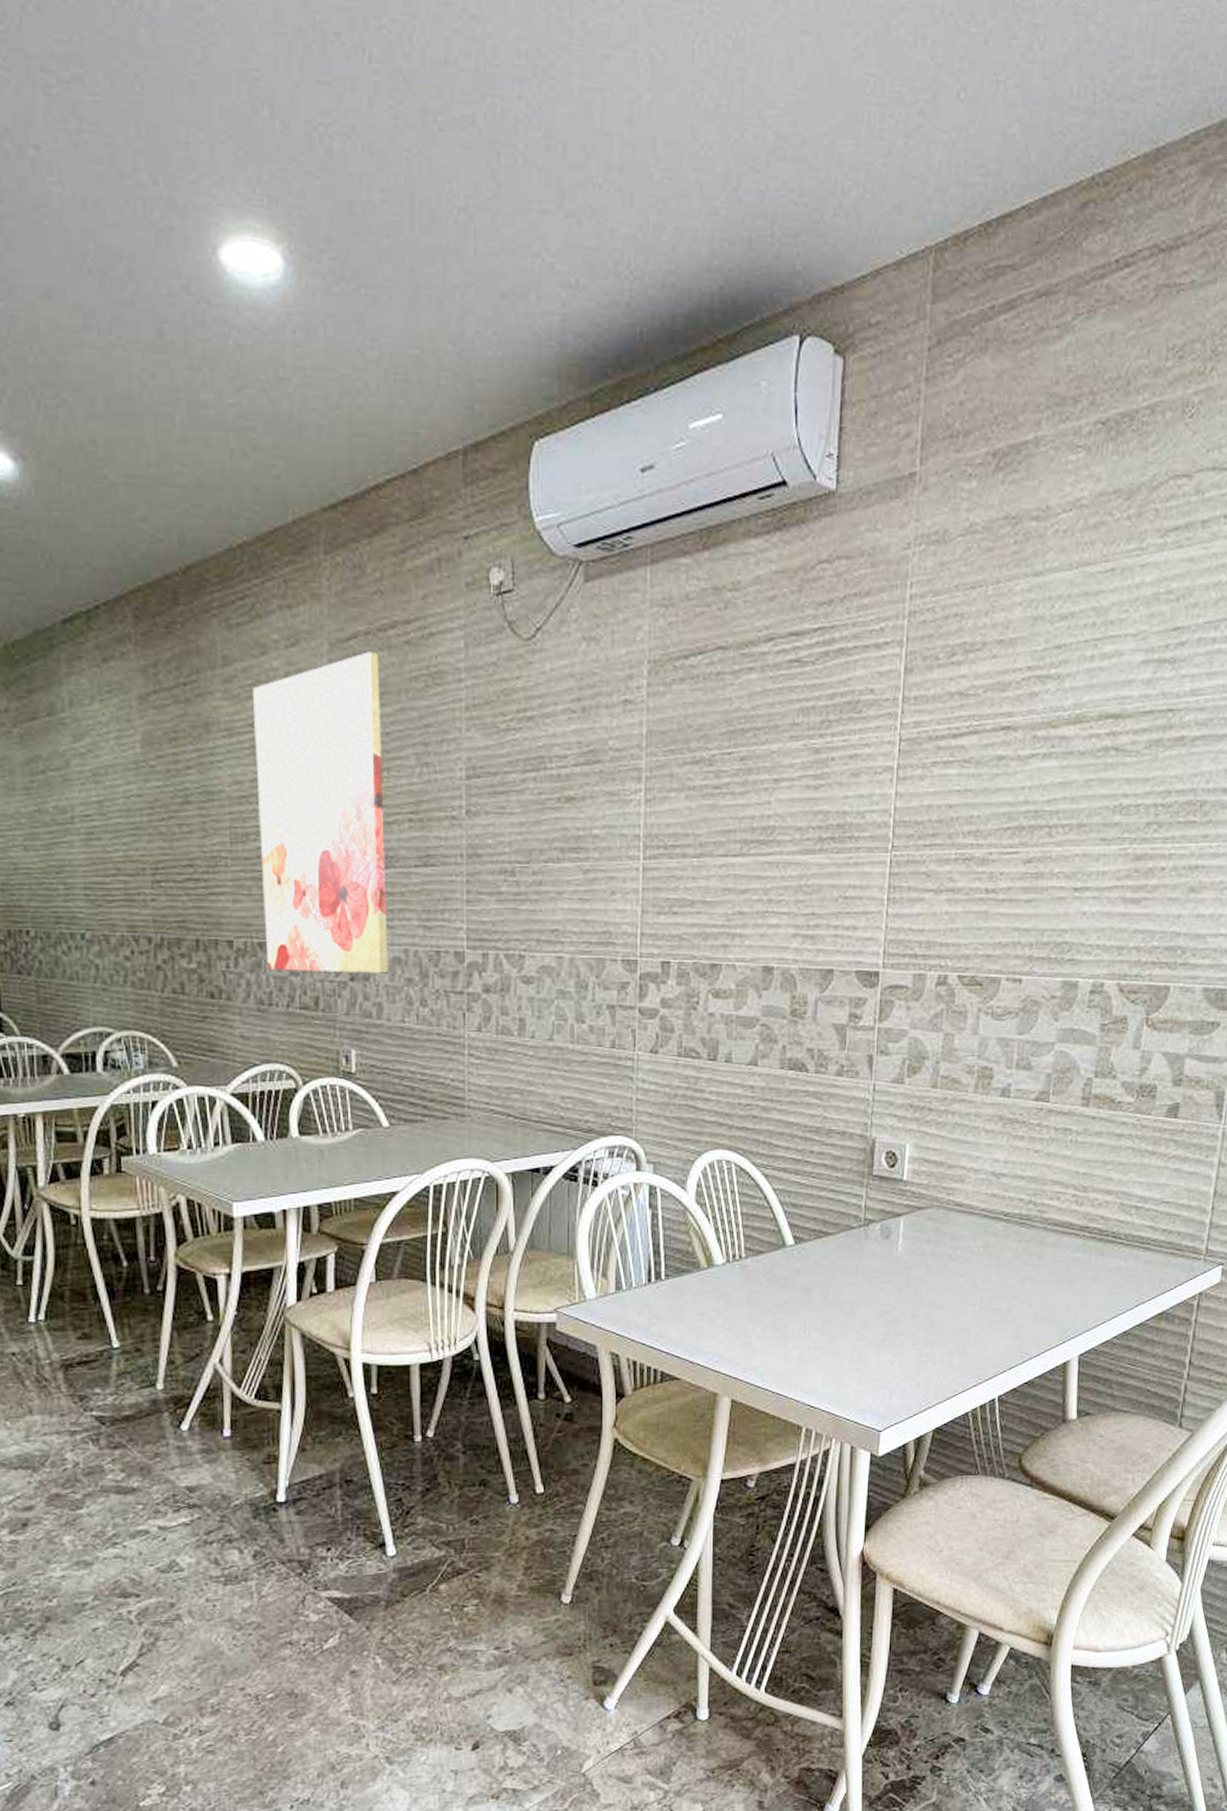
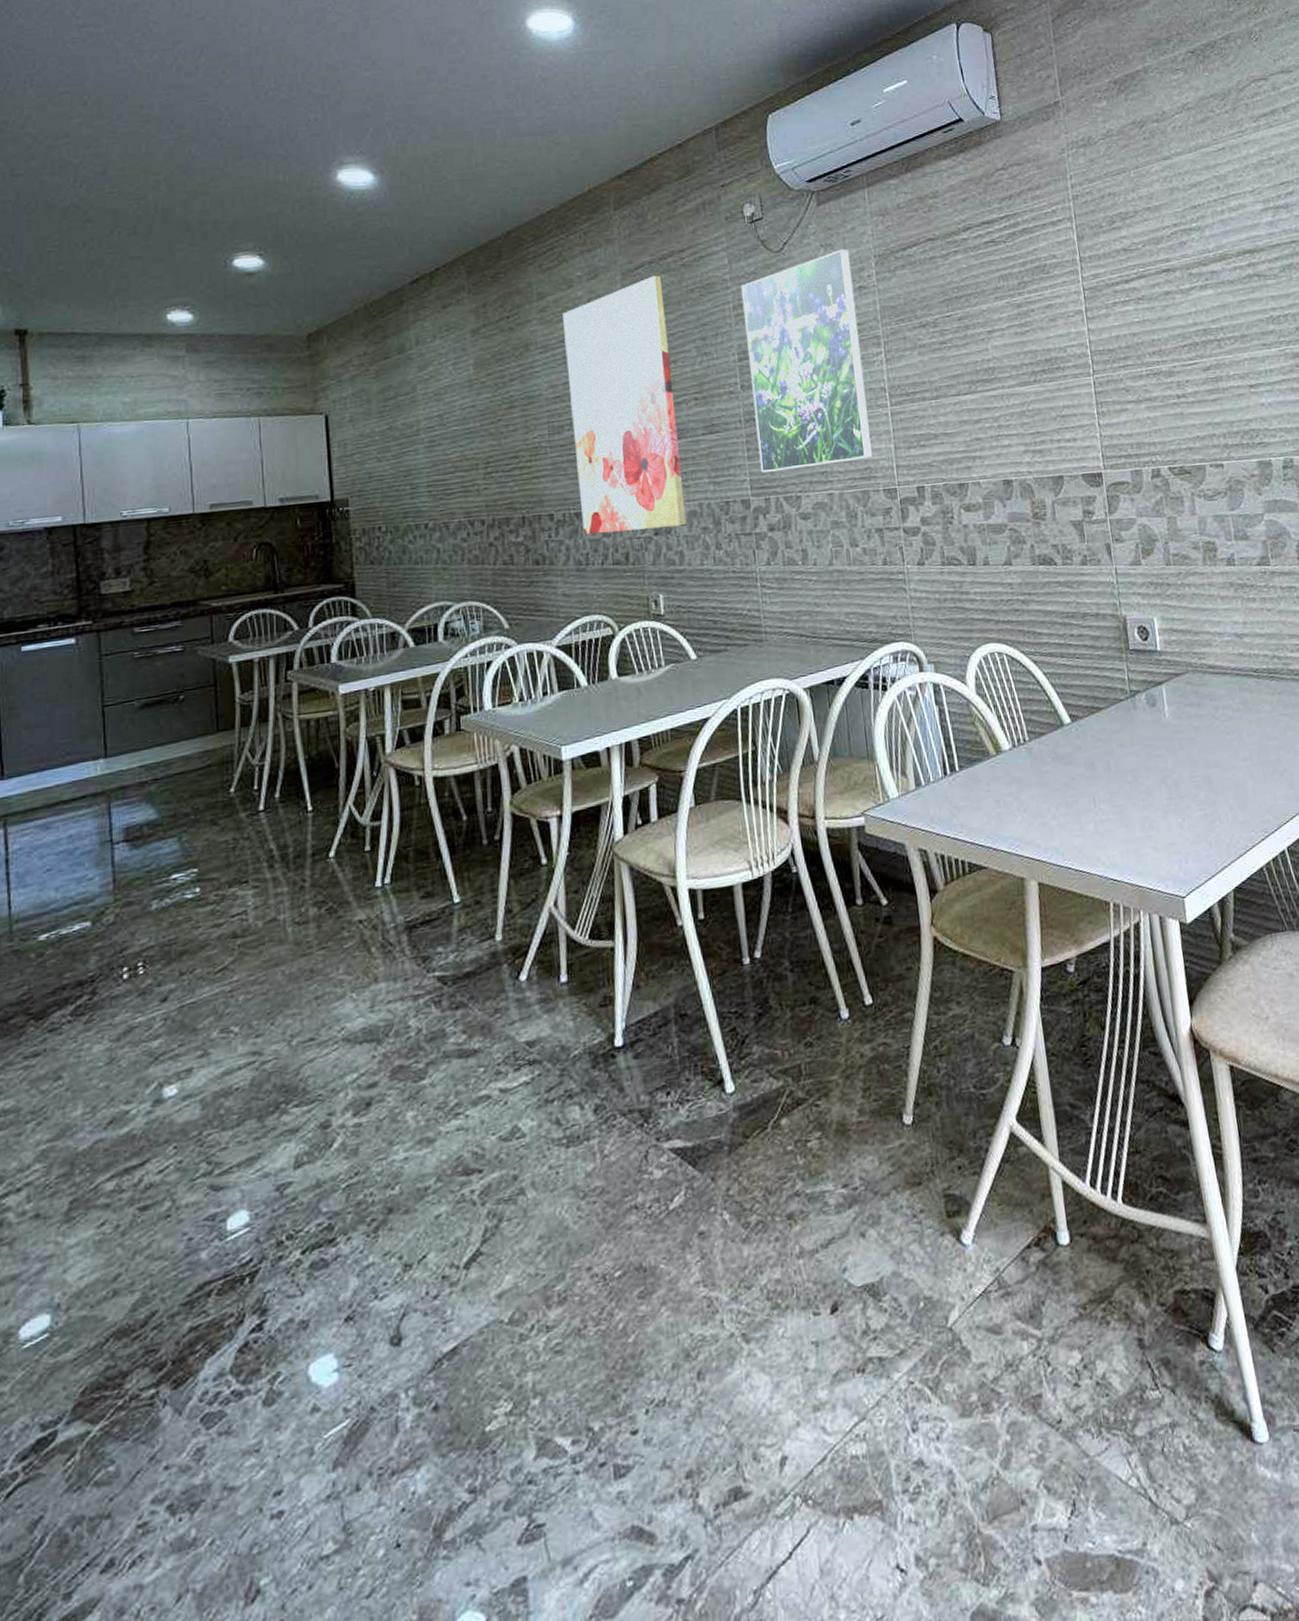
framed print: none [477,646,617,923] -> present [741,249,873,473]

